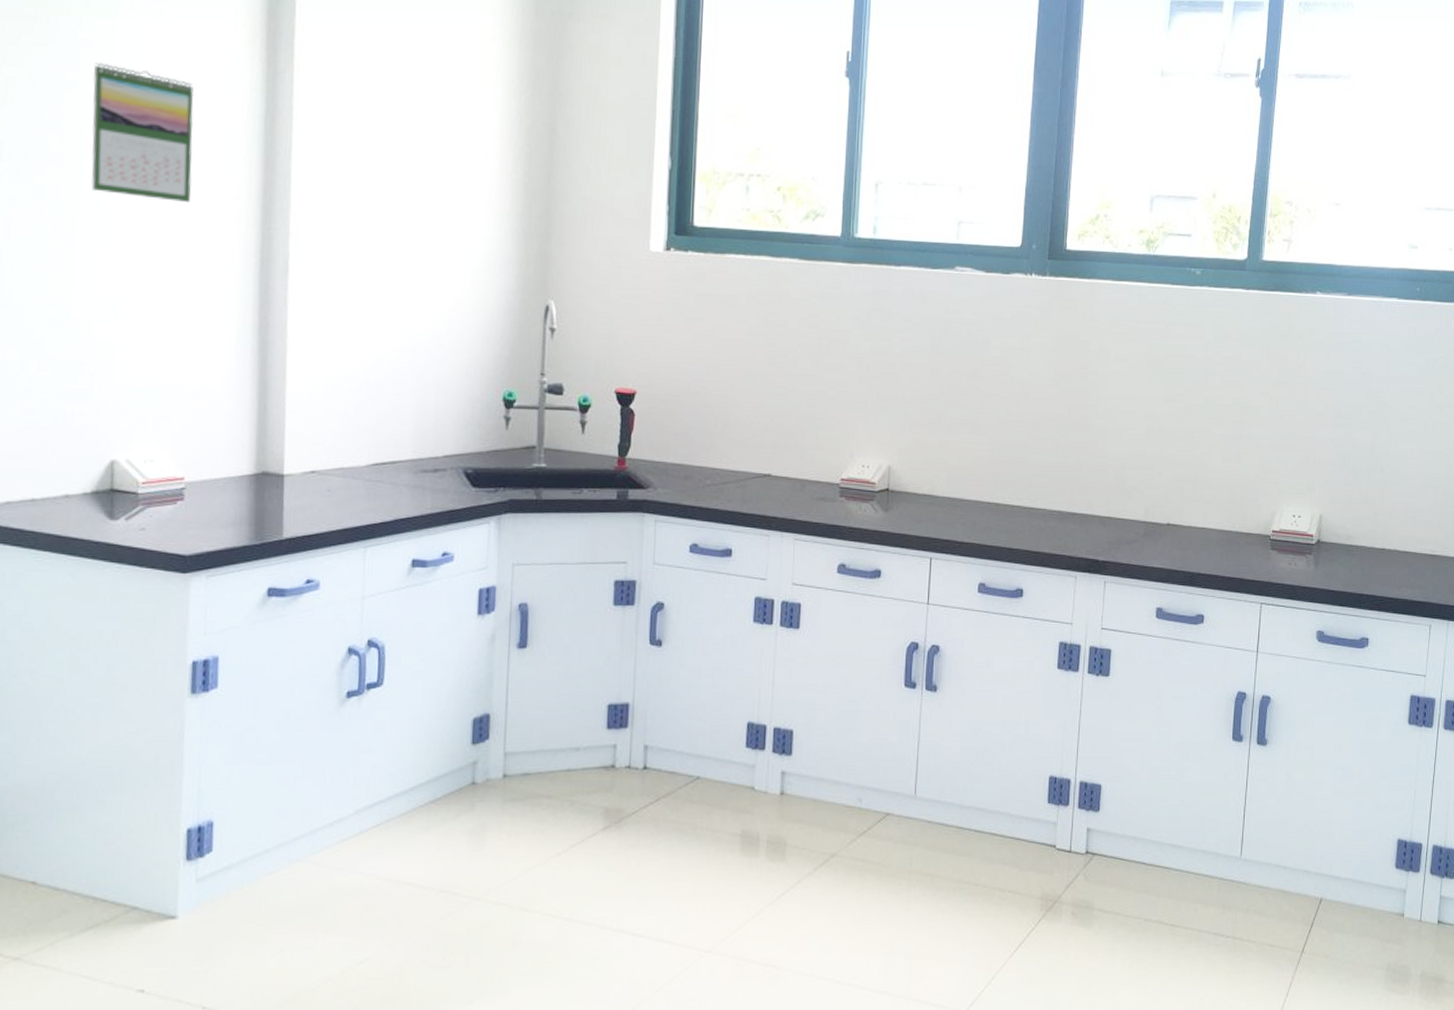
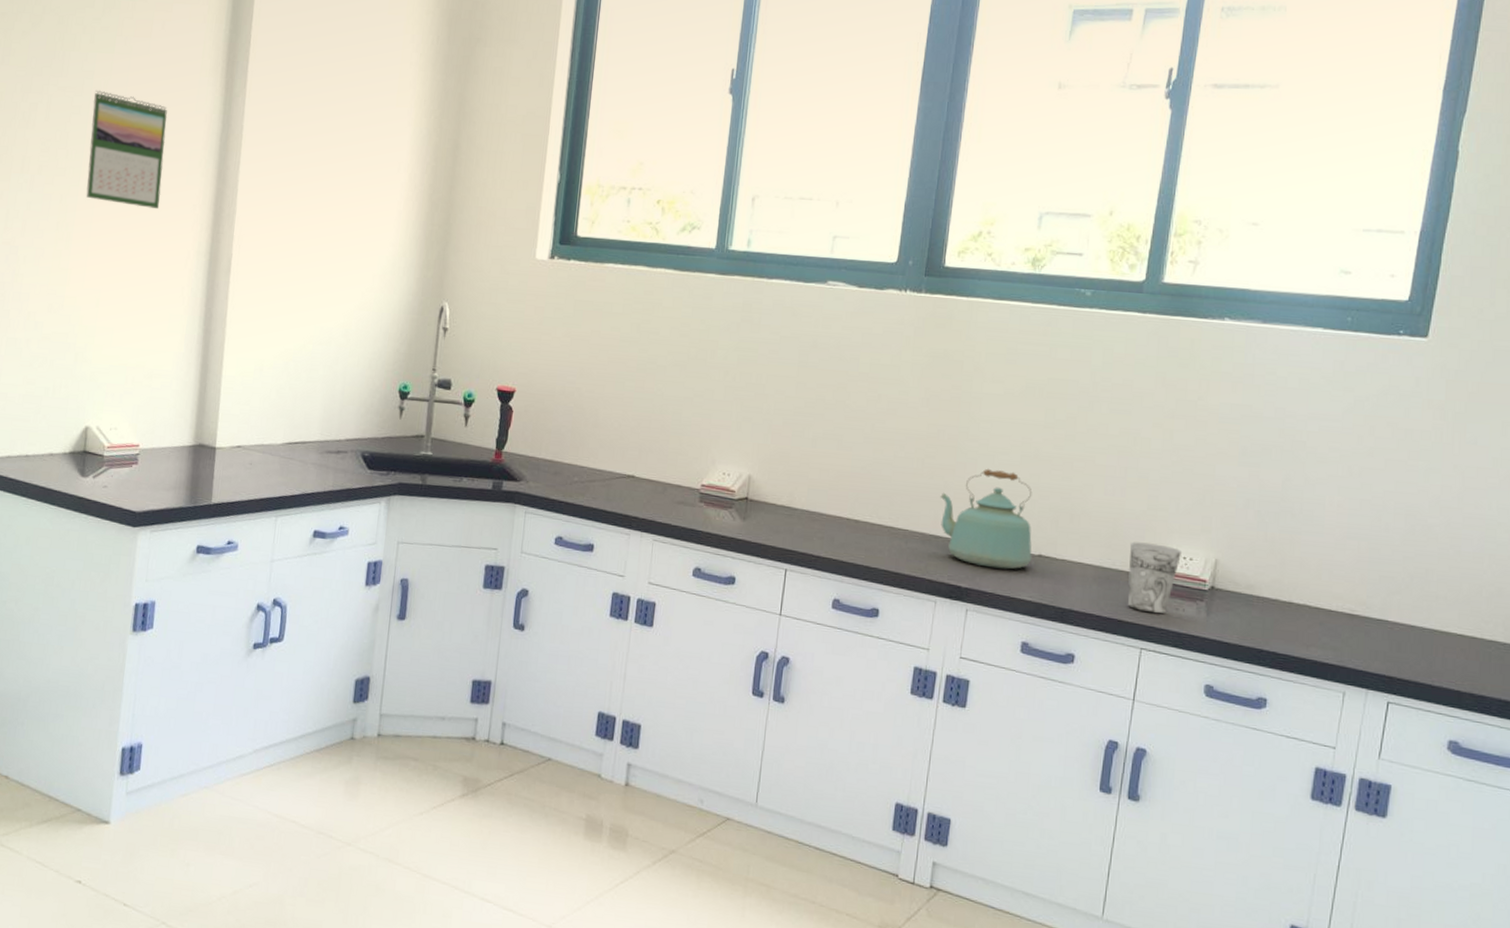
kettle: none [1074,444,1161,540] -> present [940,468,1033,570]
cup: none [1246,504,1292,570] -> present [1127,541,1183,614]

